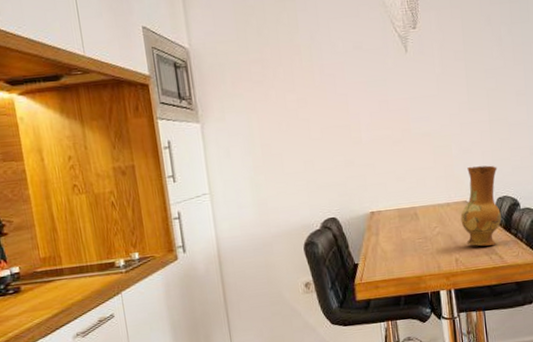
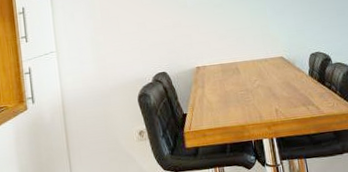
ceramic jug: present [460,165,501,247] -> none [277,25,316,98]

